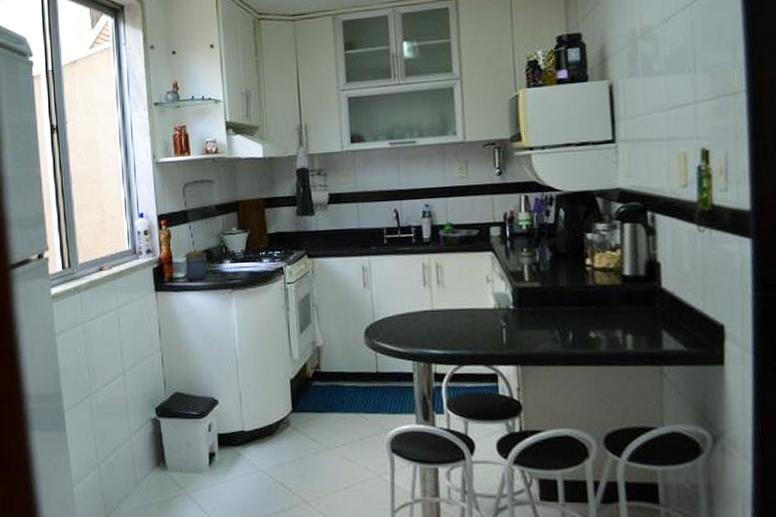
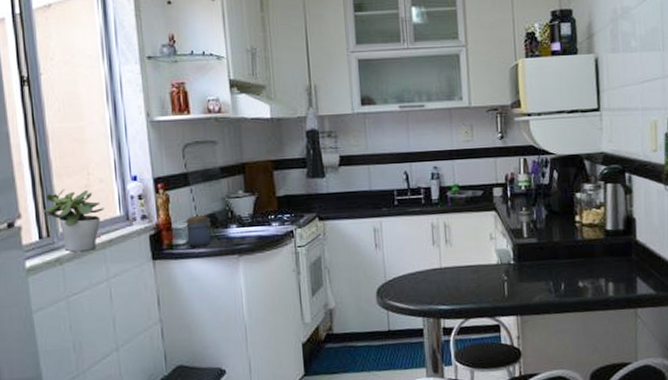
potted plant: none [67,225,116,282] -> present [44,189,104,252]

